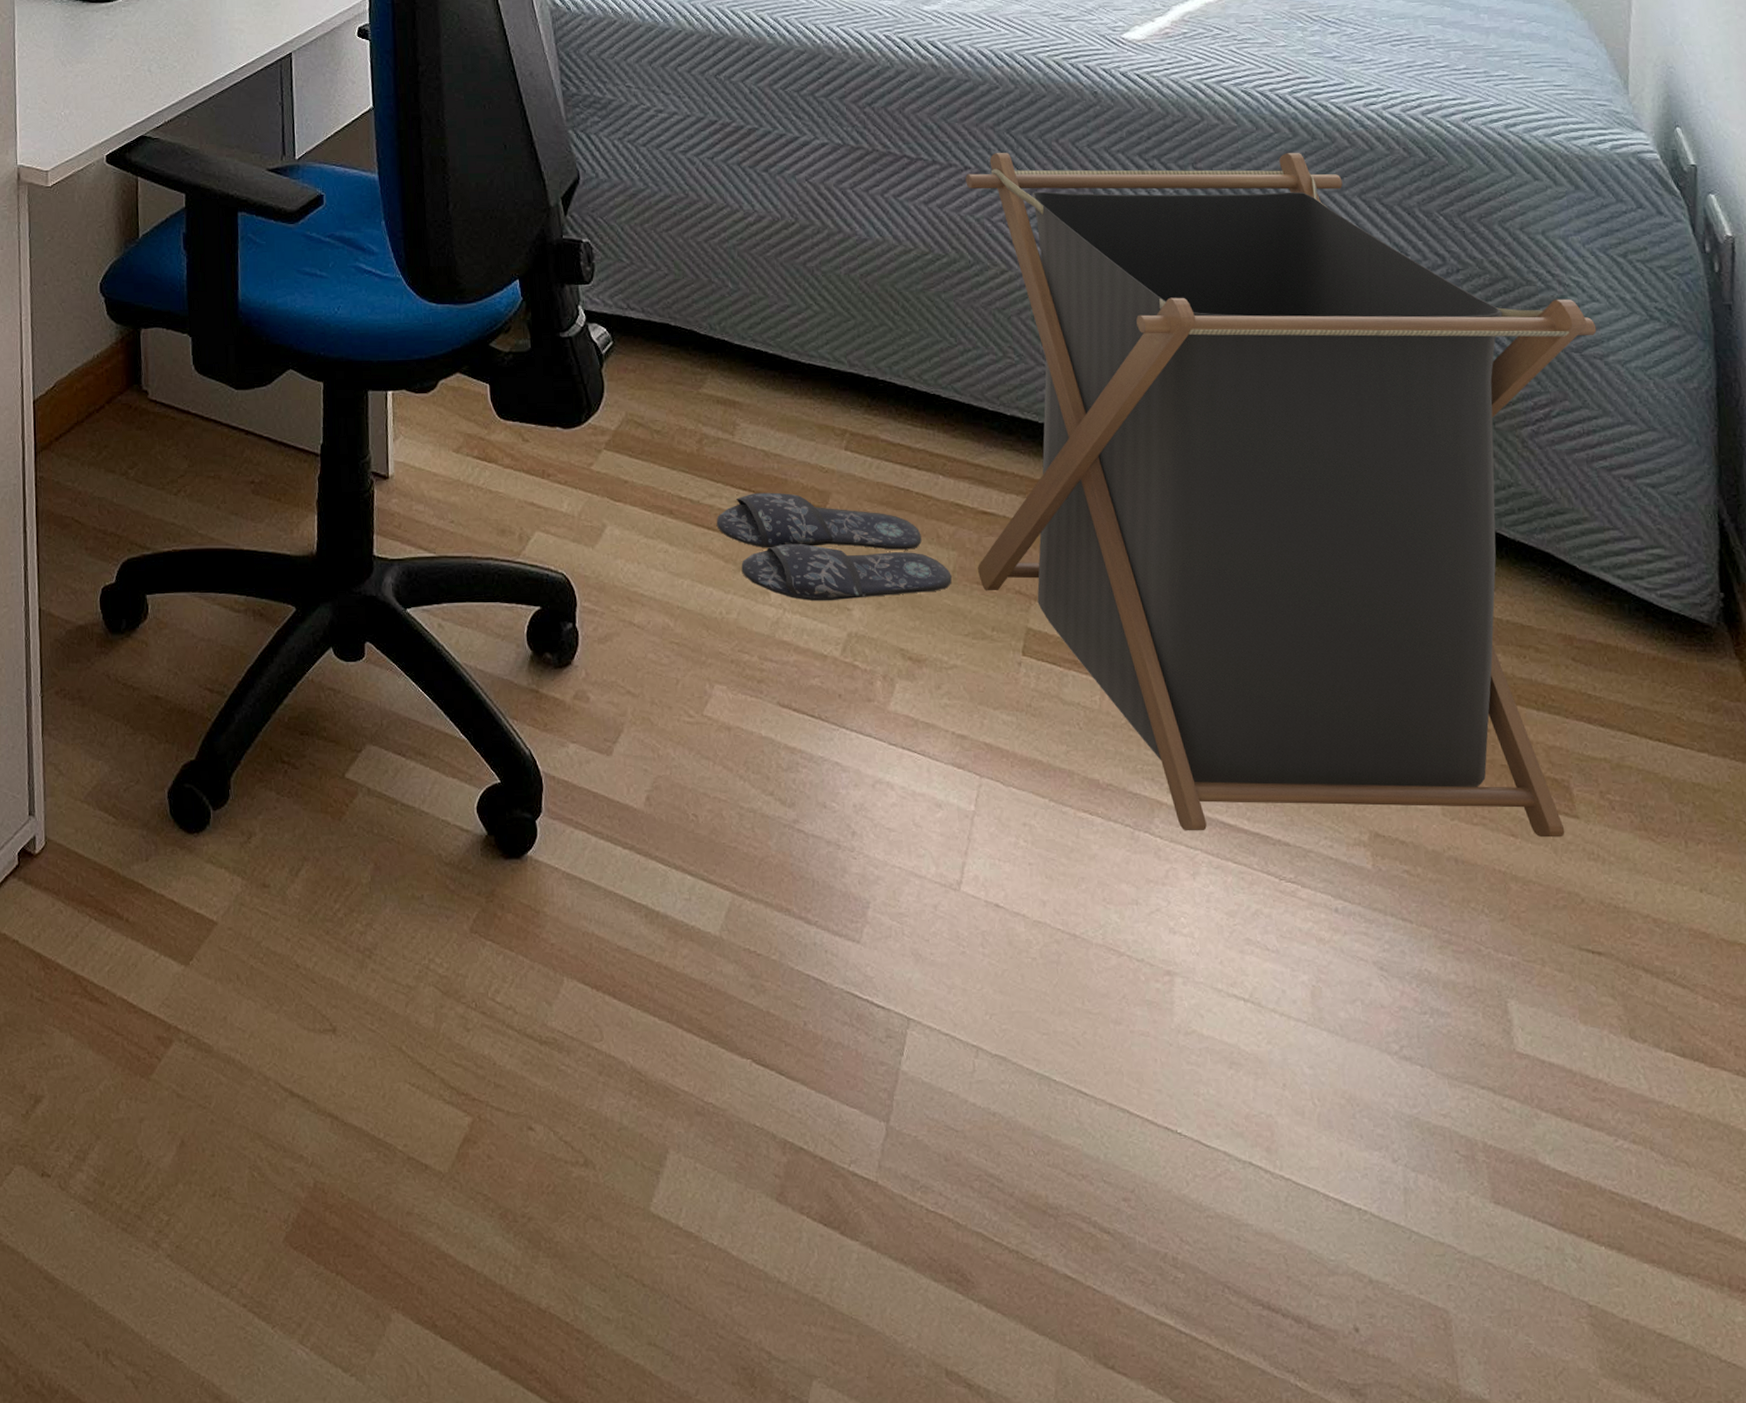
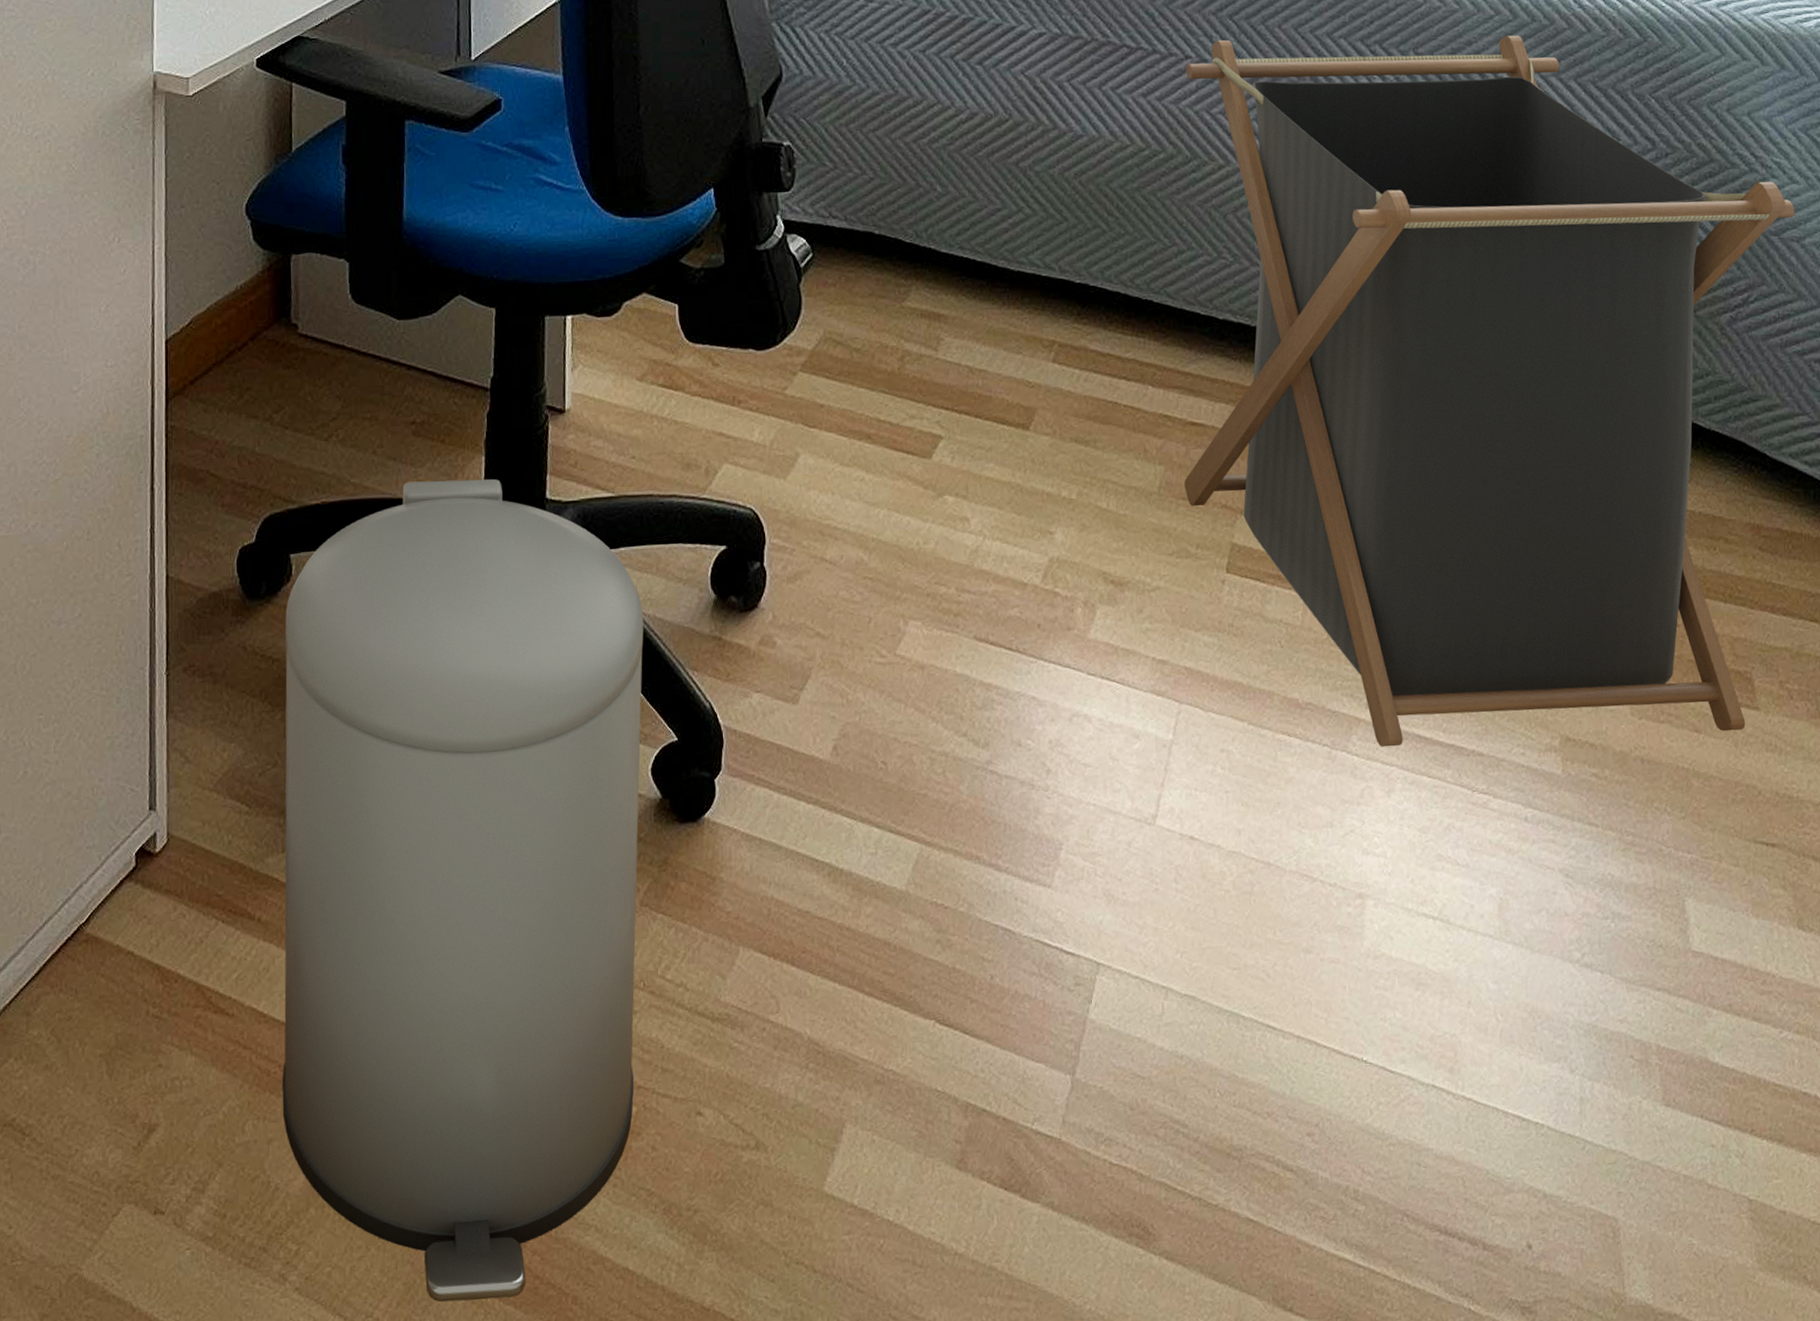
pedal bin: none [143,535,469,1282] -> present [282,479,644,1303]
slippers: present [717,492,952,601] -> none [917,411,1158,526]

